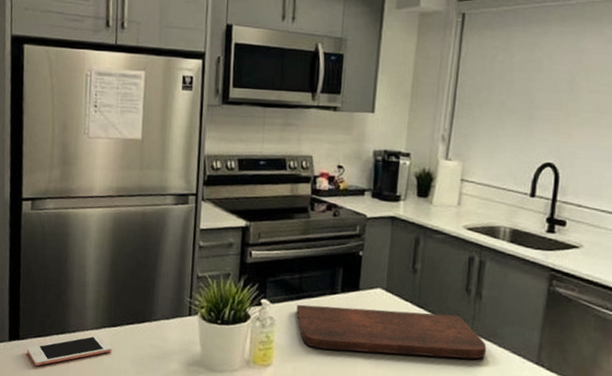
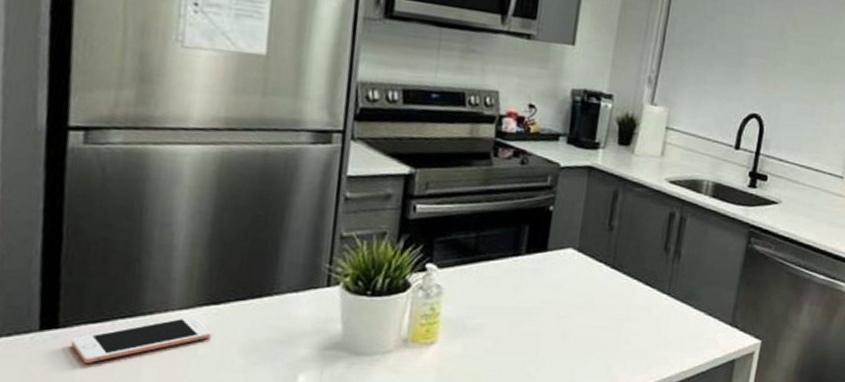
cutting board: present [296,304,487,359] -> none [470,268,683,324]

